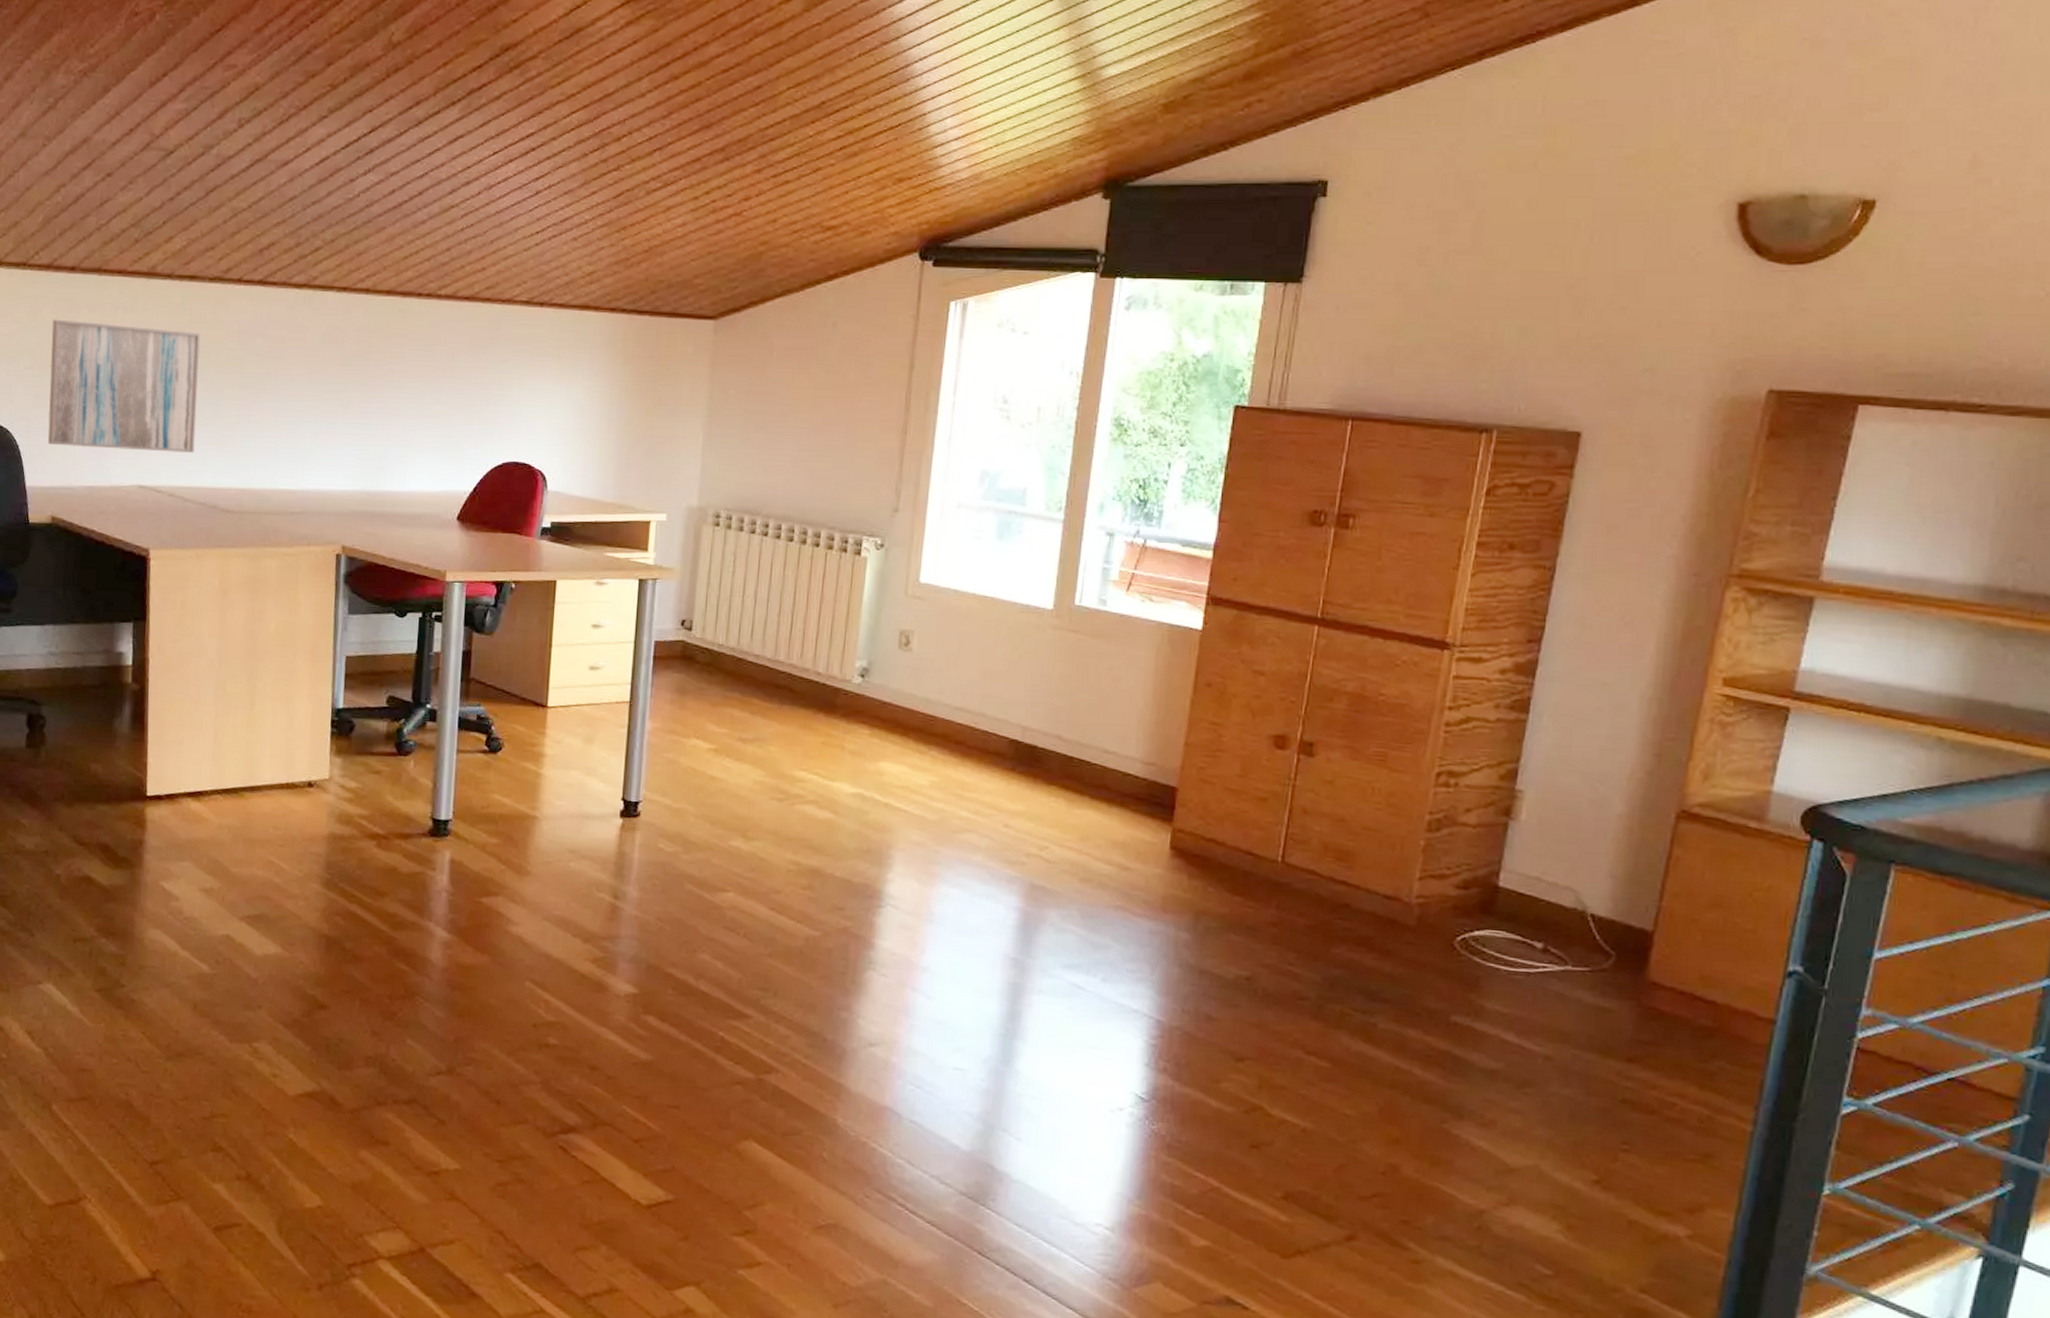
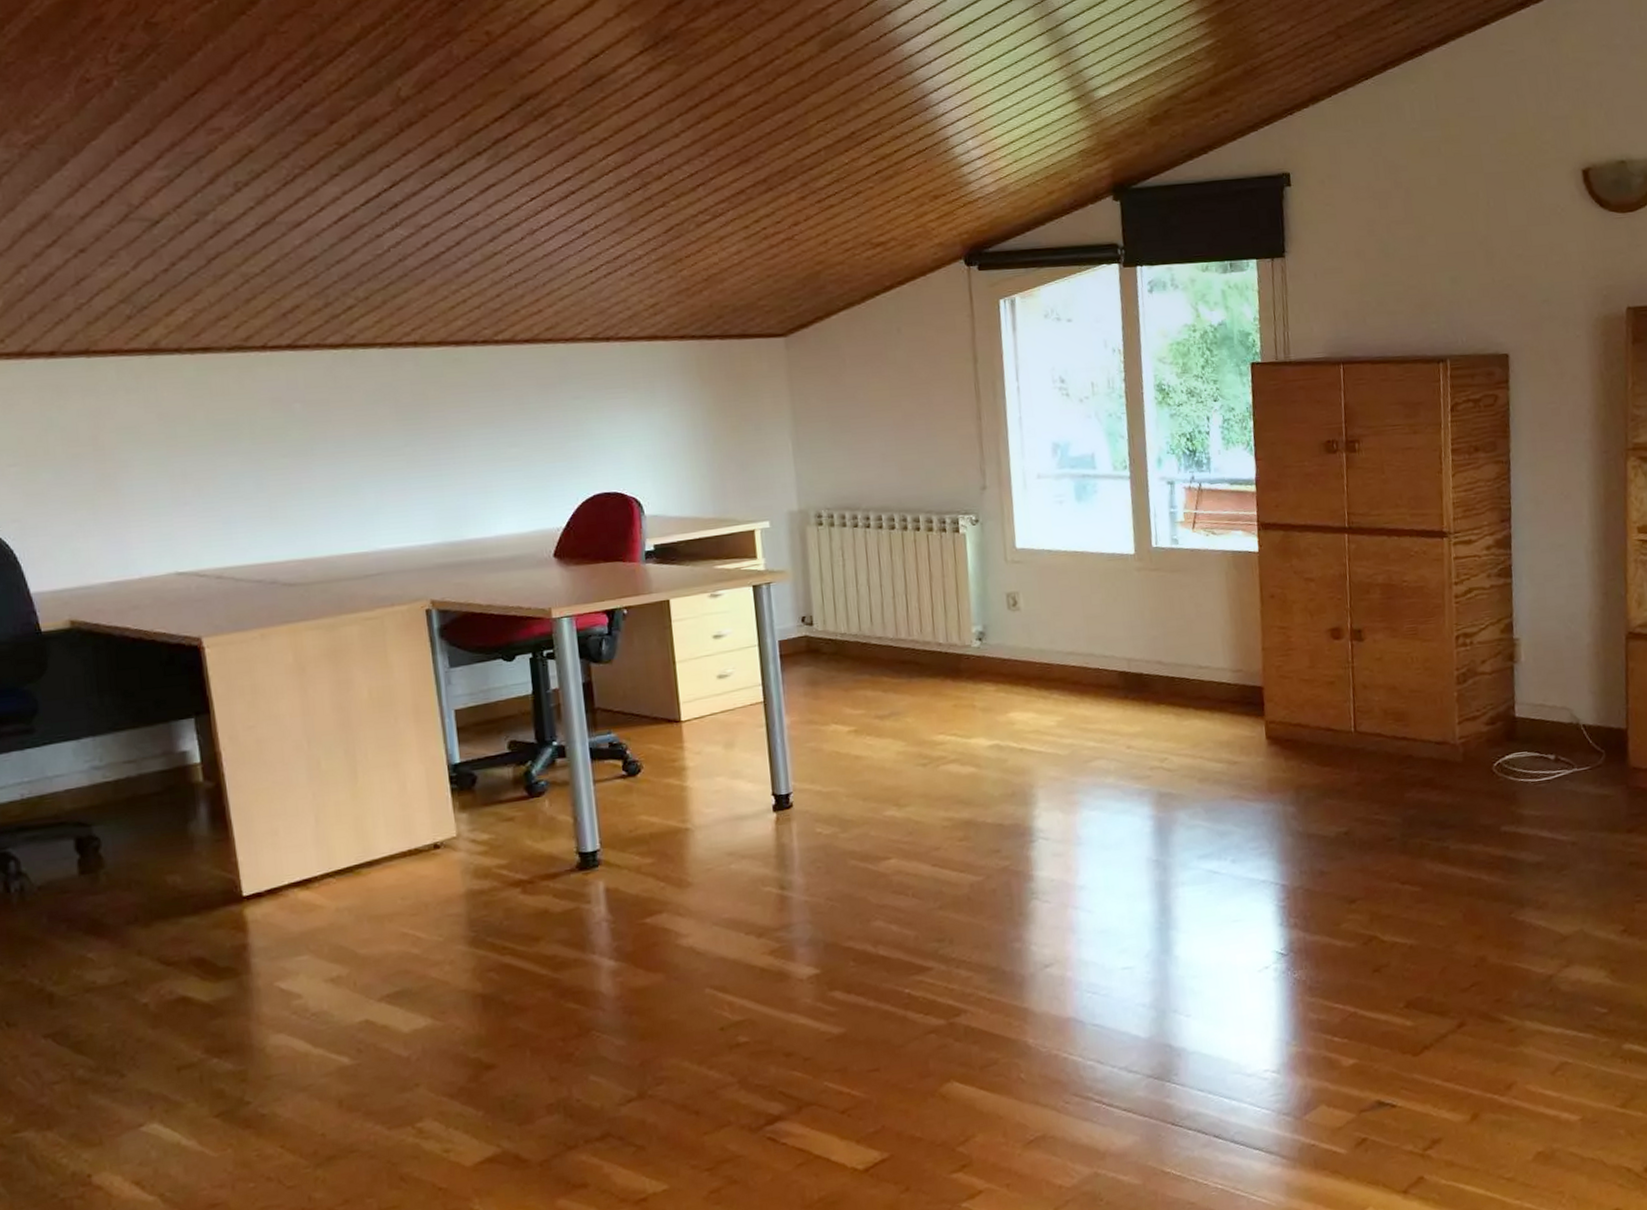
wall art: present [47,319,200,453] -> none [35,405,239,544]

